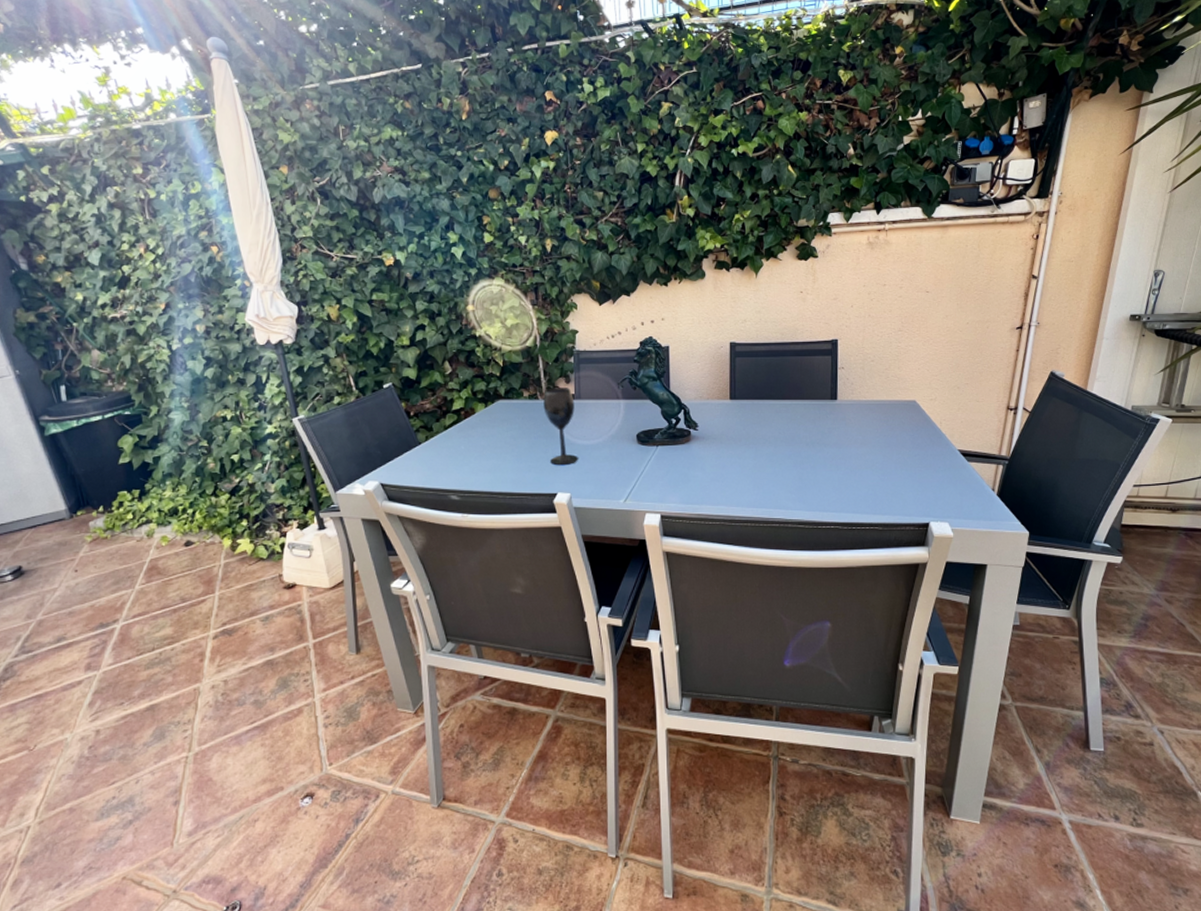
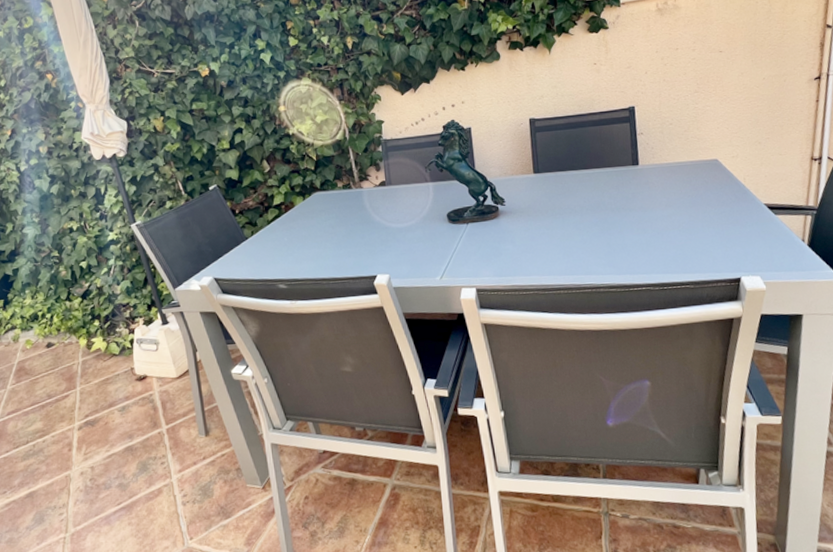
wine glass: present [543,388,578,465] -> none [356,175,394,249]

